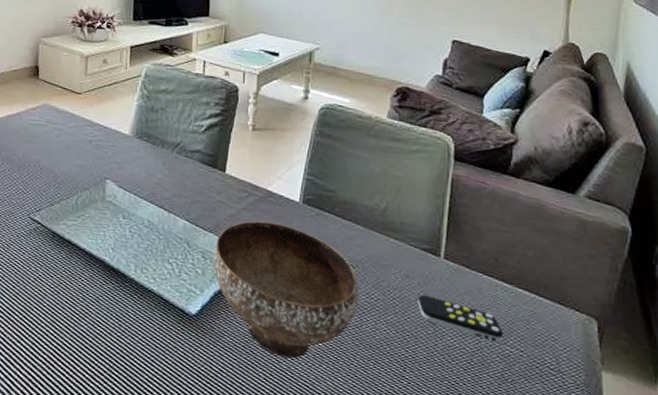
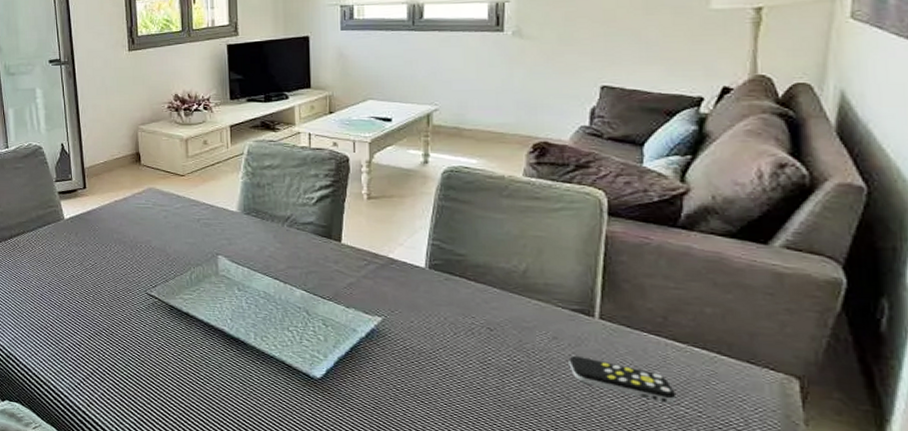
bowl: present [213,220,359,359] -> none [335,288,499,420]

